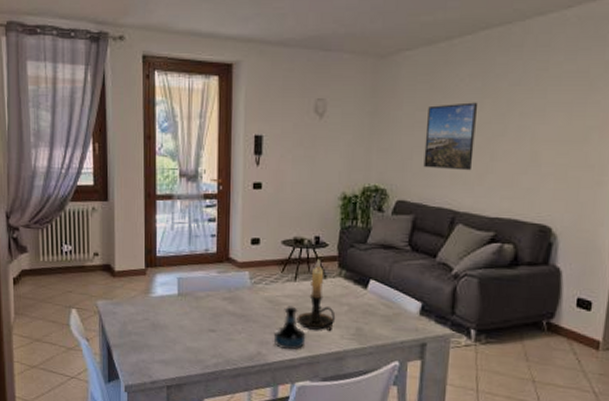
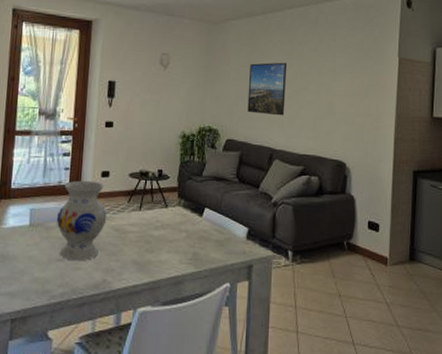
vase: none [205,248,259,333] -> present [56,180,107,261]
tequila bottle: present [273,306,306,351] -> none [118,234,149,277]
candle holder: present [296,259,336,332] -> none [140,190,175,258]

